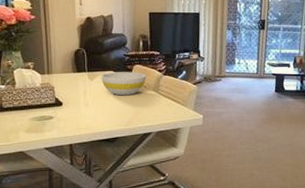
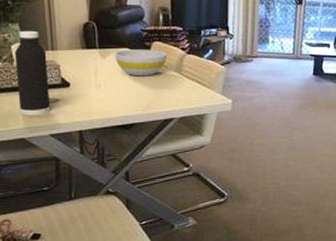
water bottle: none [16,57,46,131] -> present [14,30,51,116]

